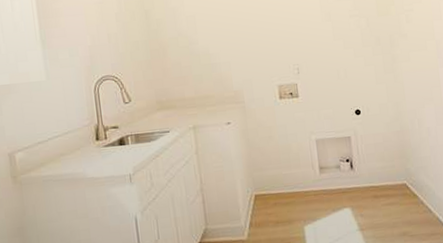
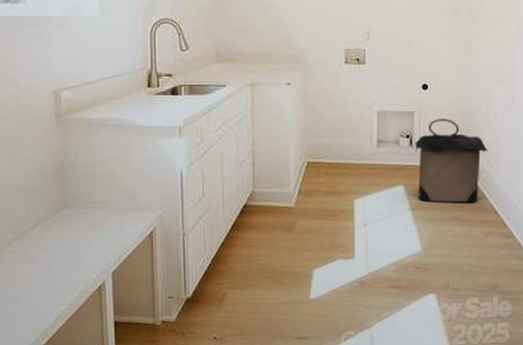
laundry hamper: none [355,139,426,221] -> present [415,118,488,203]

